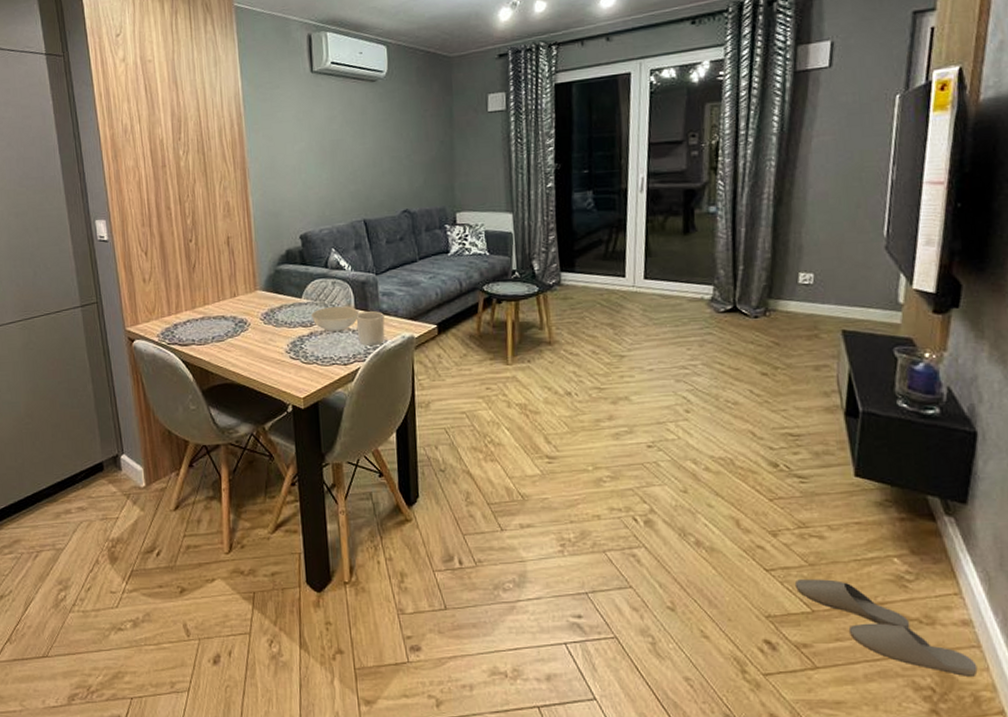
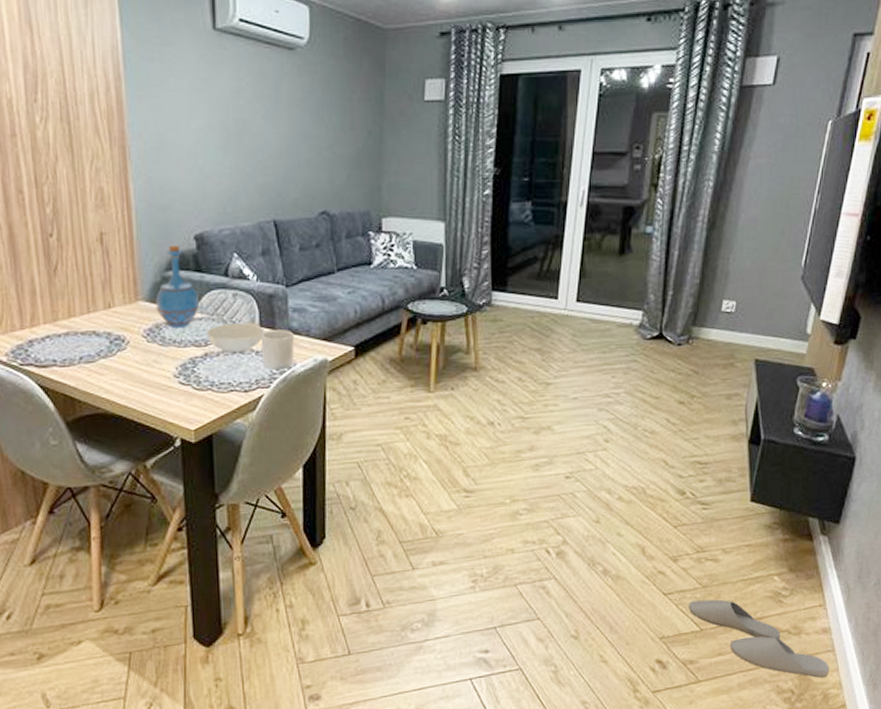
bottle: none [270,243,305,313] -> present [155,244,199,329]

